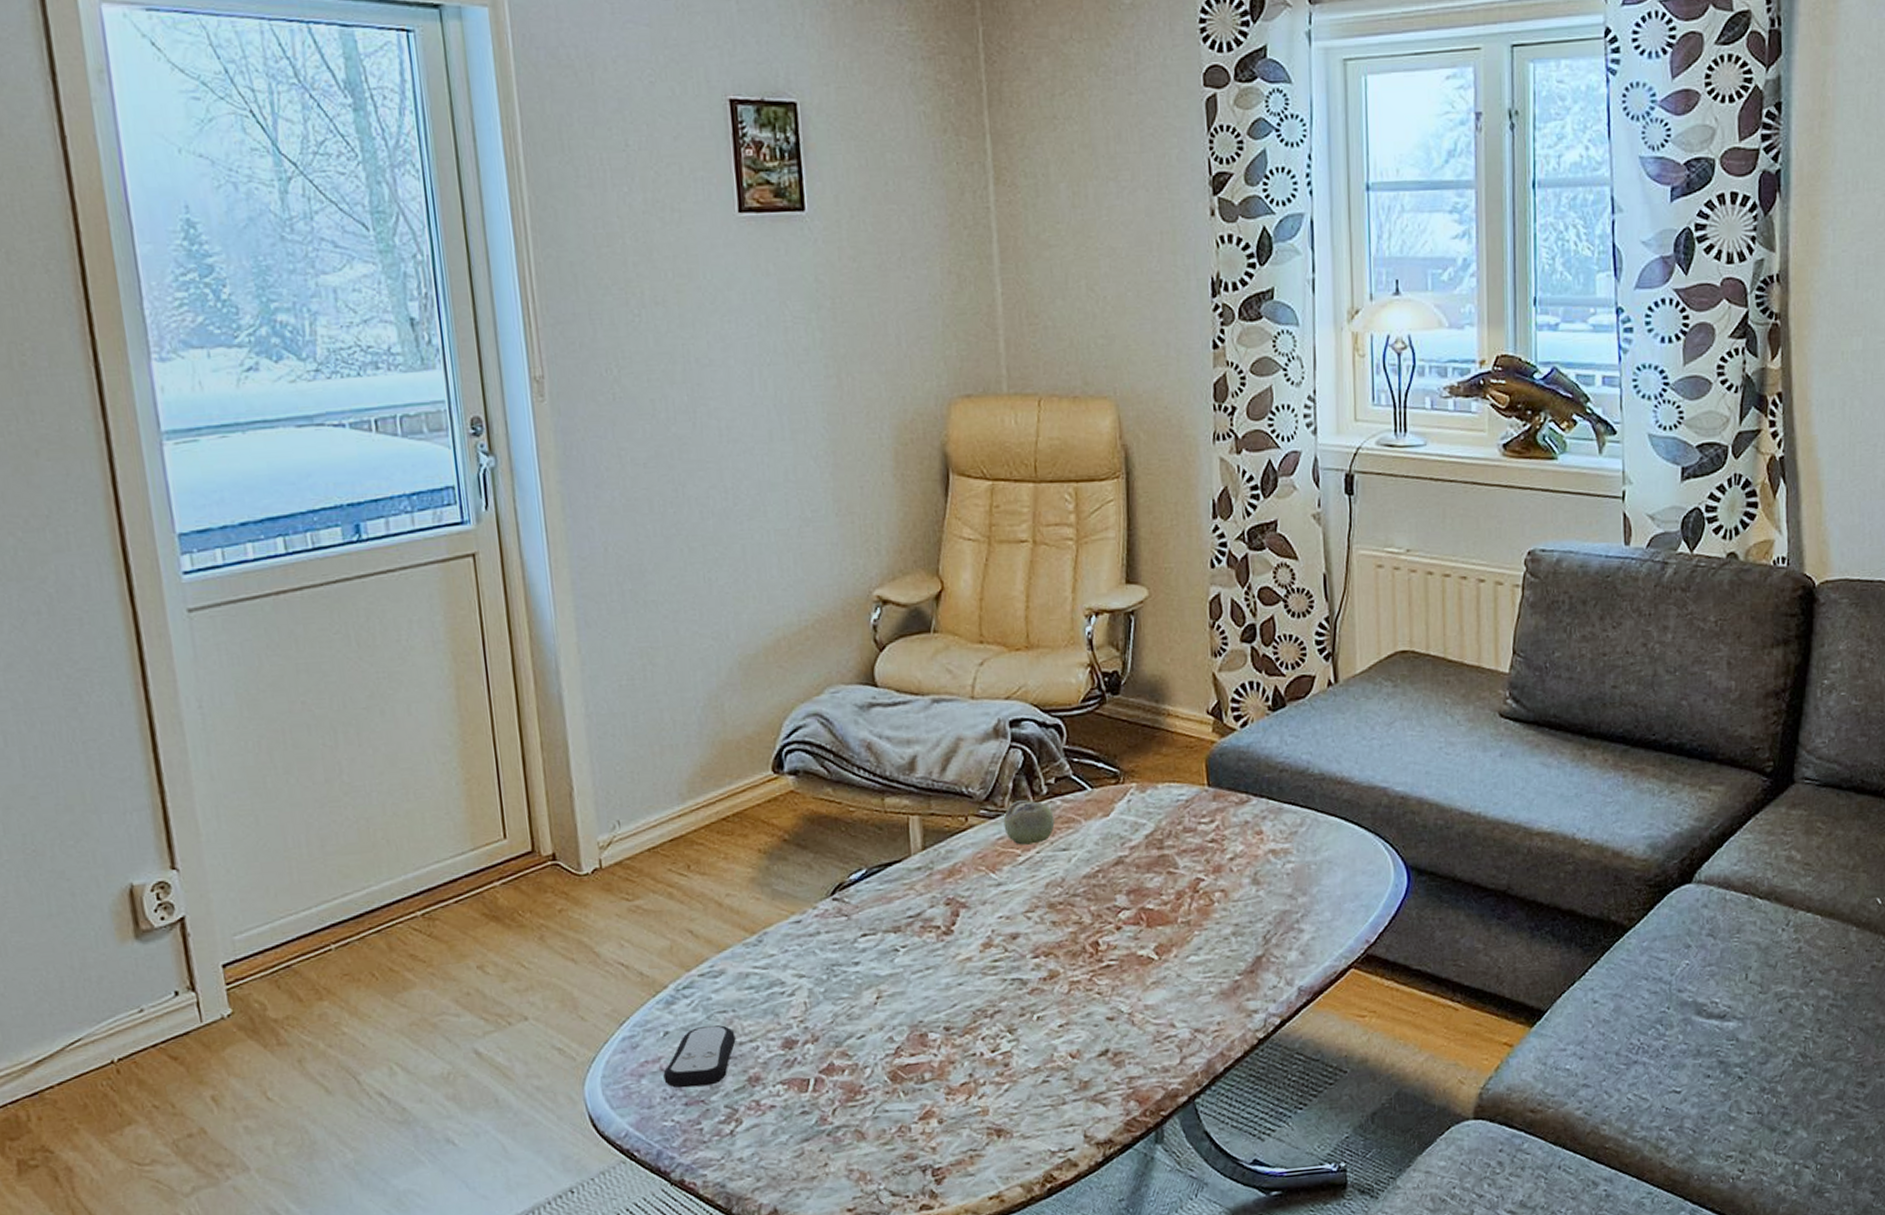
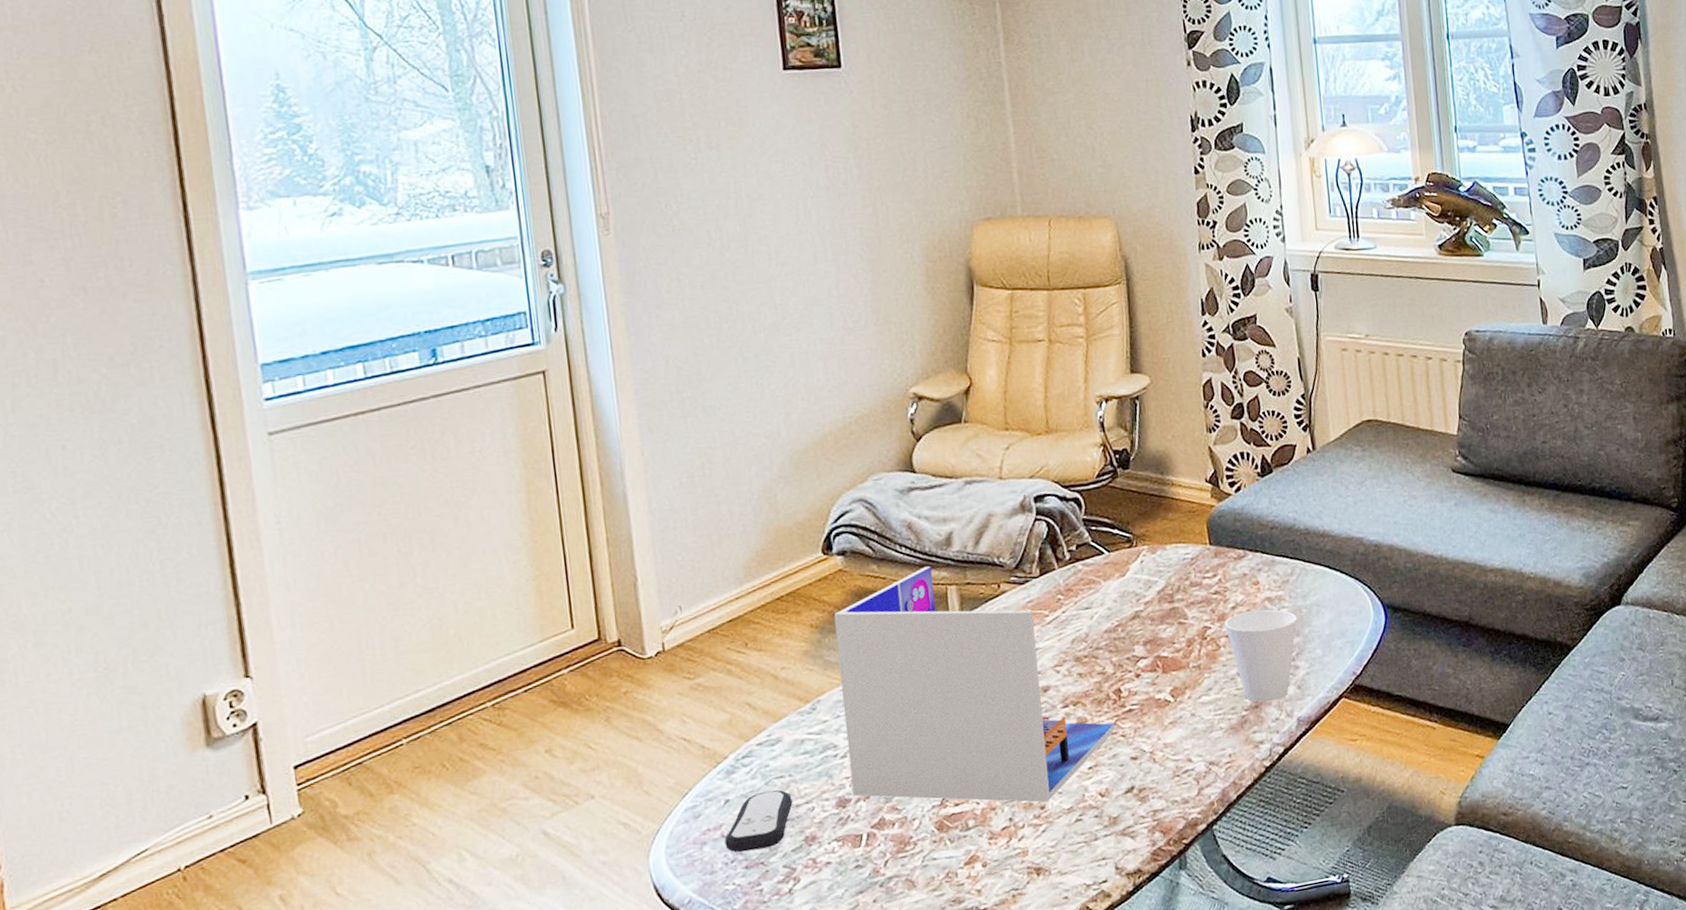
folder: none [783,793,1090,1060] -> present [833,566,1115,803]
fruit: present [1003,799,1055,845] -> none [1032,565,1078,607]
cup: none [1220,863,1305,967] -> present [1224,609,1298,703]

